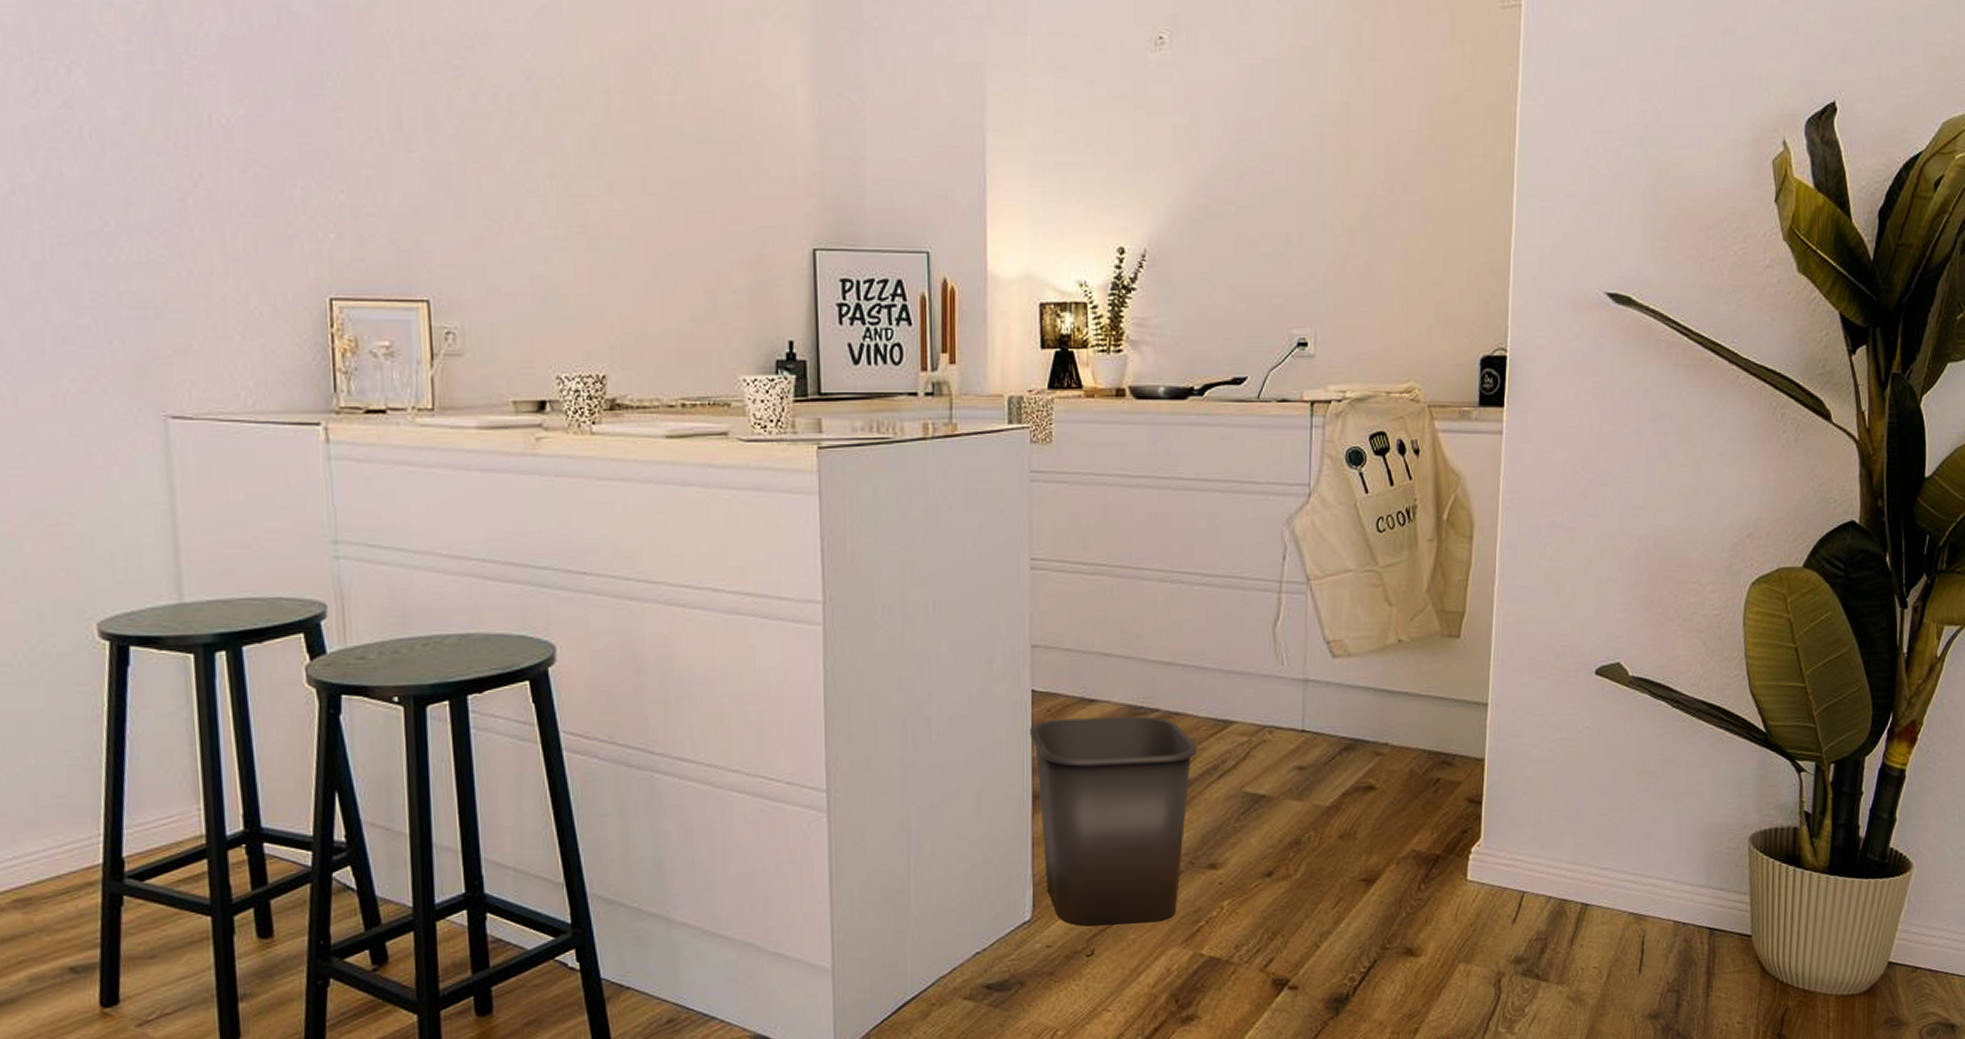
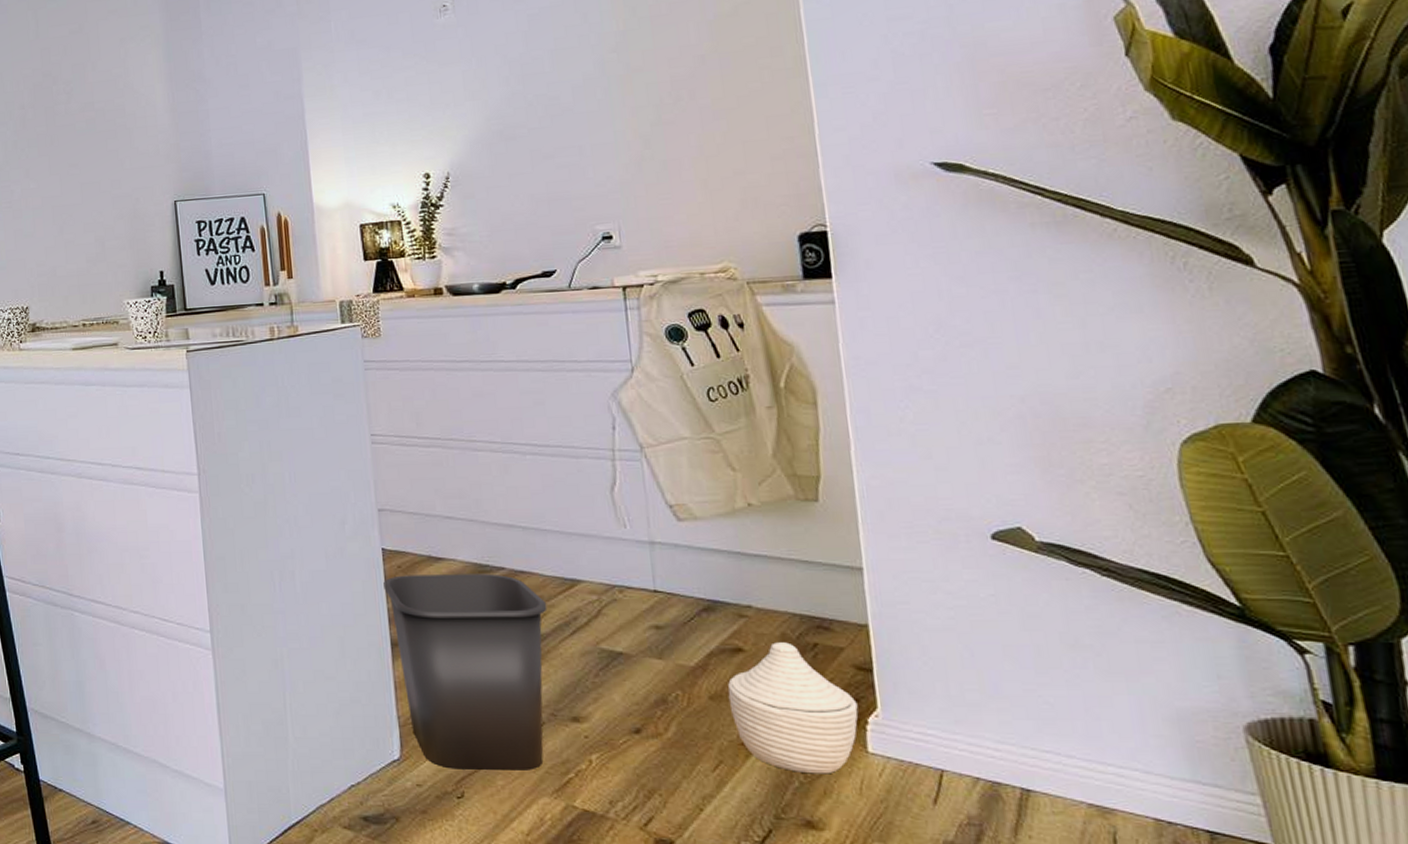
woven basket: none [1355,778,1465,904] -> present [728,642,858,774]

